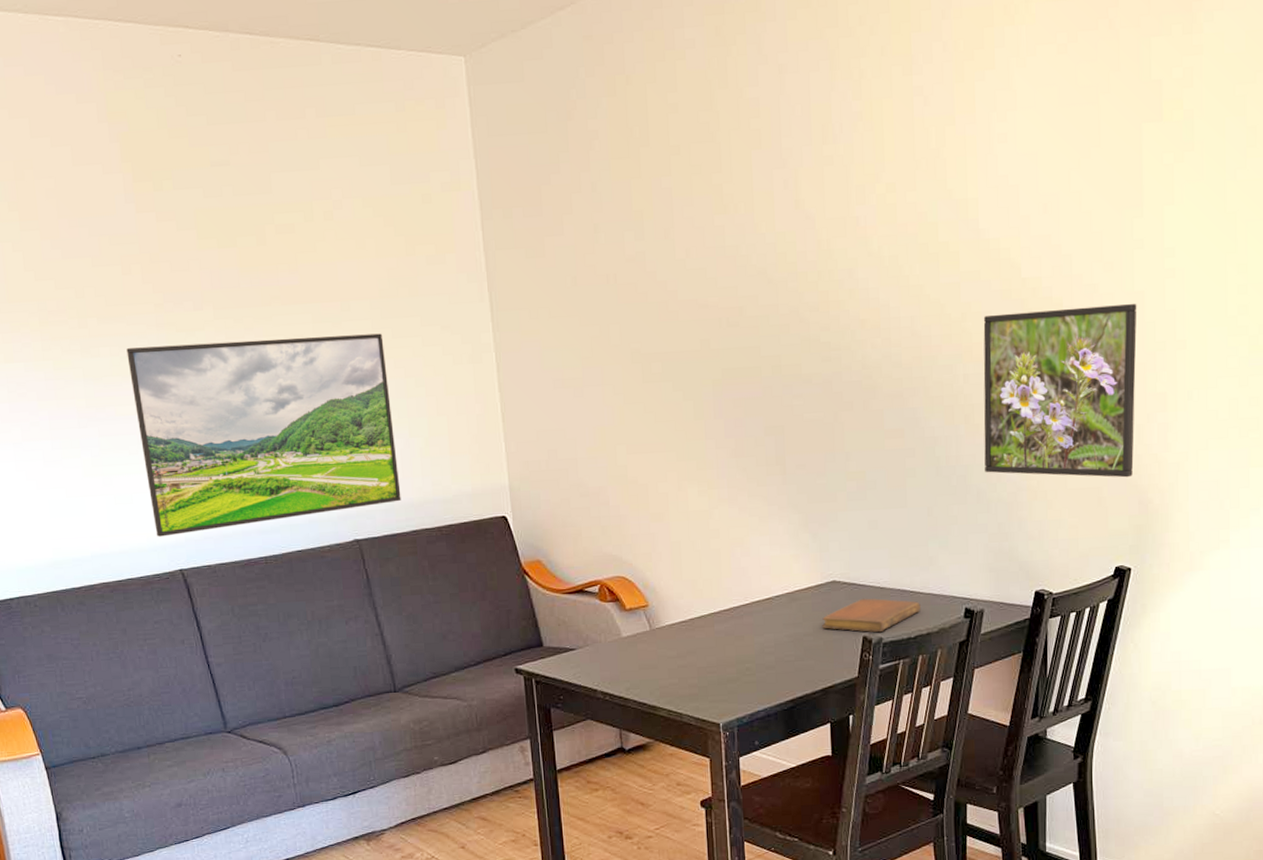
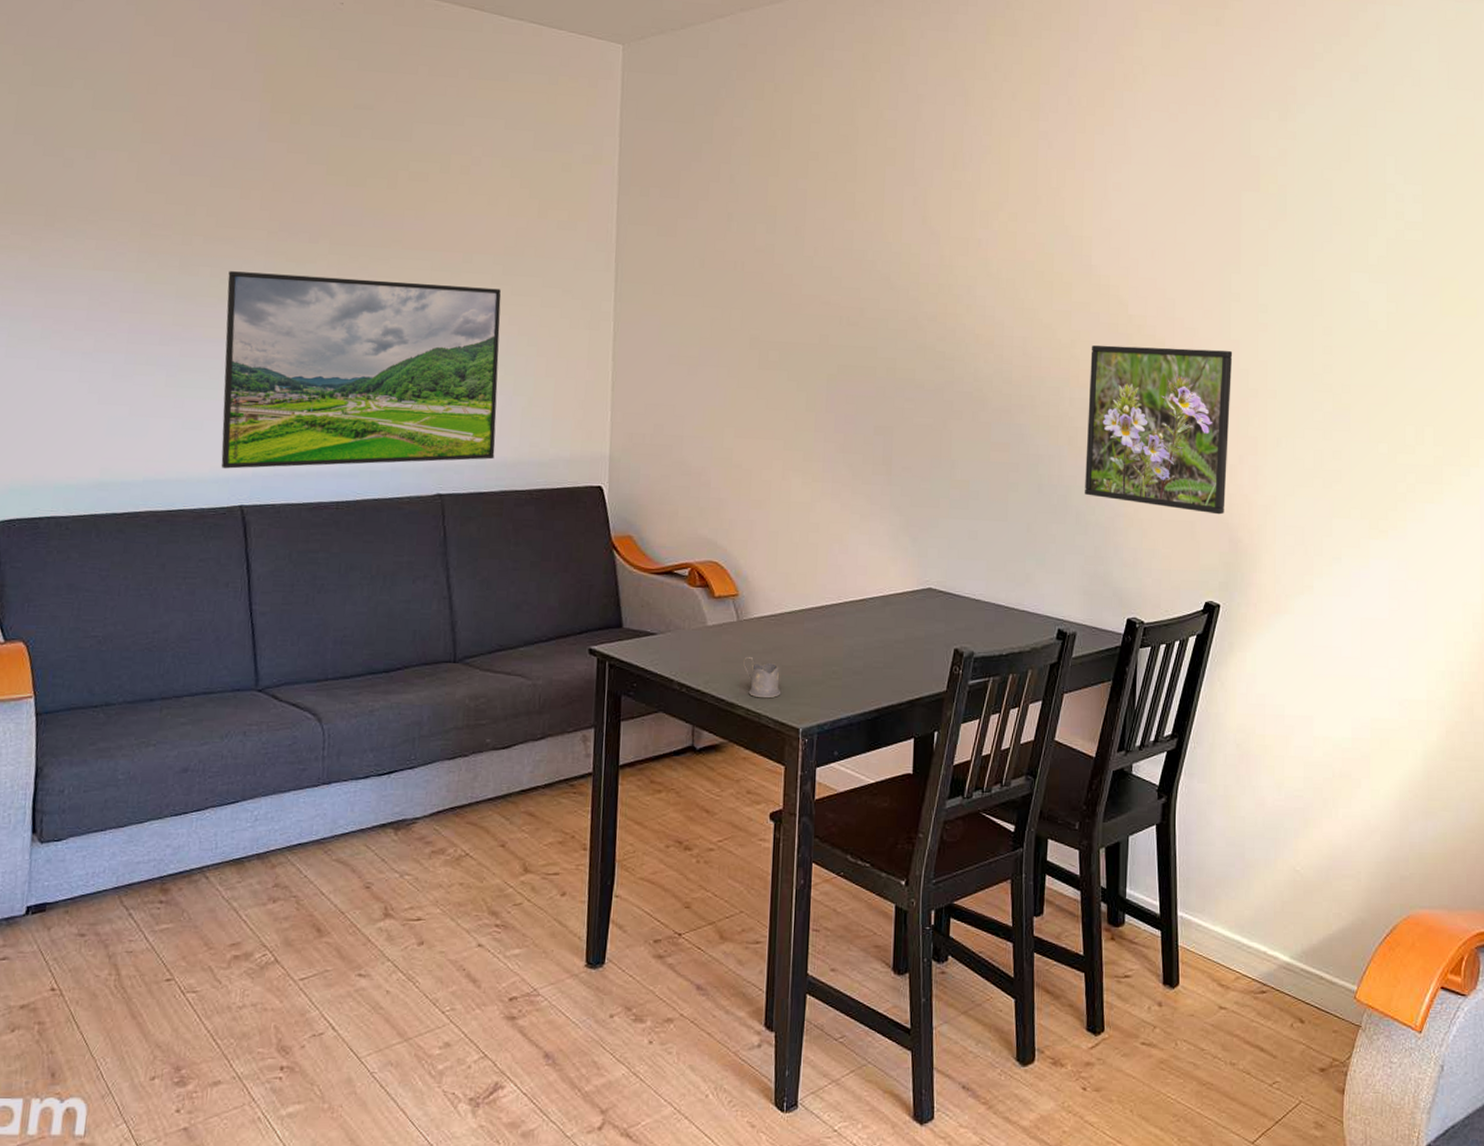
tea glass holder: none [660,661,699,699] -> present [743,656,782,699]
notebook: present [822,598,921,633] -> none [914,609,1014,647]

